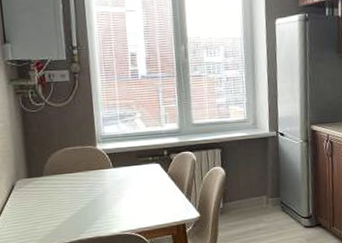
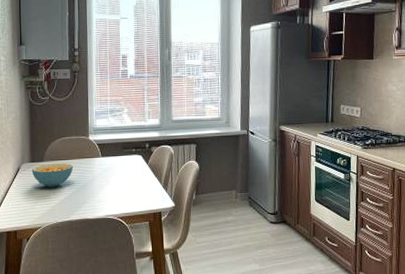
cereal bowl: none [29,176,81,205] -> present [31,163,74,187]

